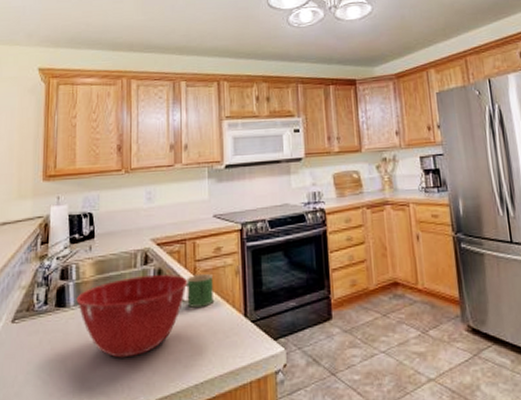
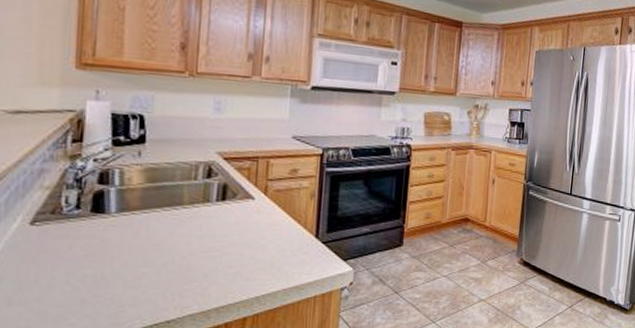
mixing bowl: present [76,275,188,358] -> none [119,189,257,269]
mug: present [181,273,215,308] -> none [247,193,285,226]

